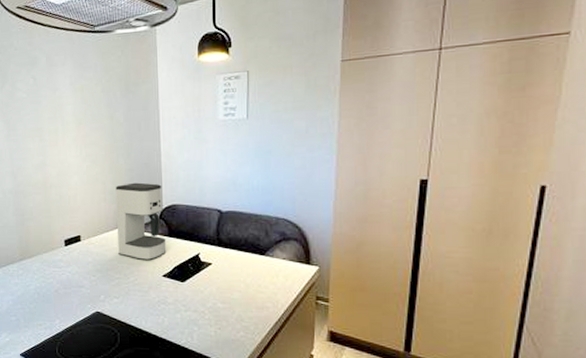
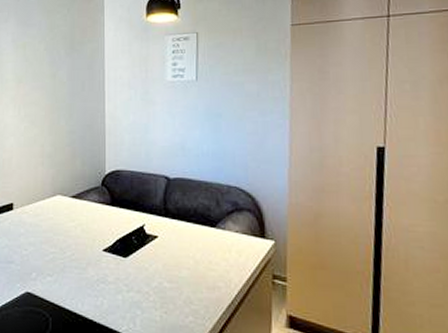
coffee maker: present [115,182,167,261] -> none [54,145,108,233]

